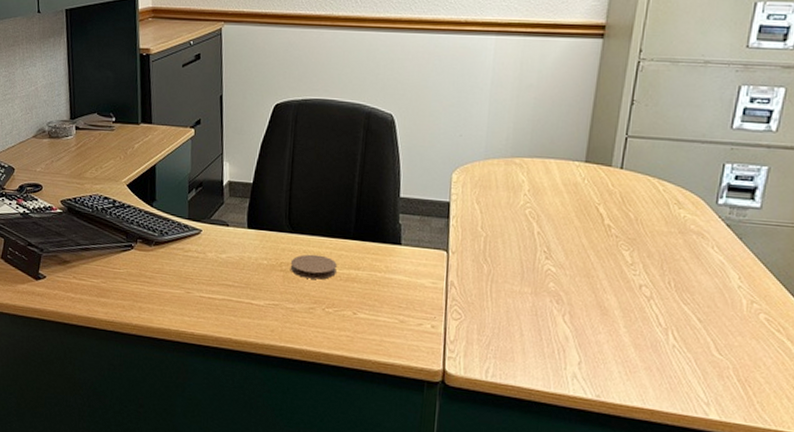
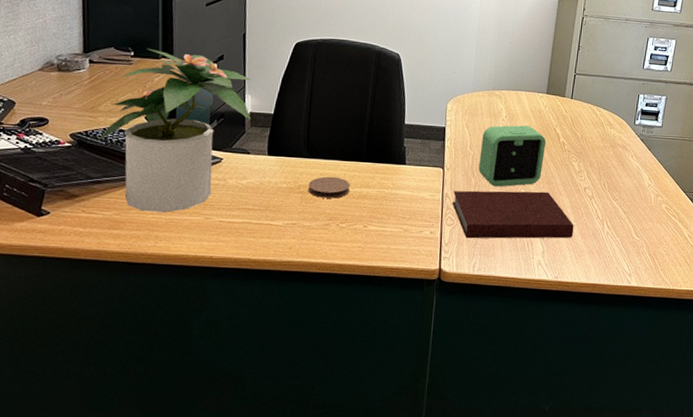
potted plant: none [84,114,230,284] -> present [97,49,251,213]
notebook: none [459,279,624,348] -> present [453,190,574,239]
alarm clock: none [492,201,585,278] -> present [478,125,546,187]

